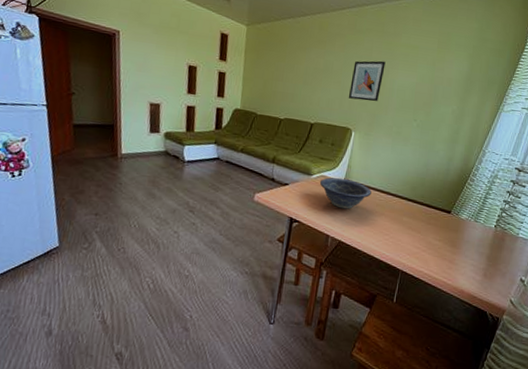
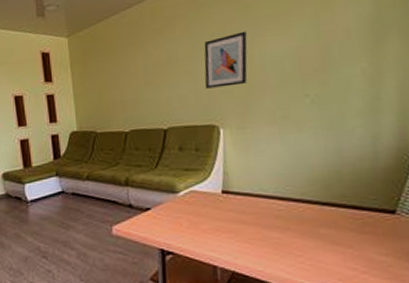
decorative bowl: present [319,177,372,210] -> none [189,189,265,229]

